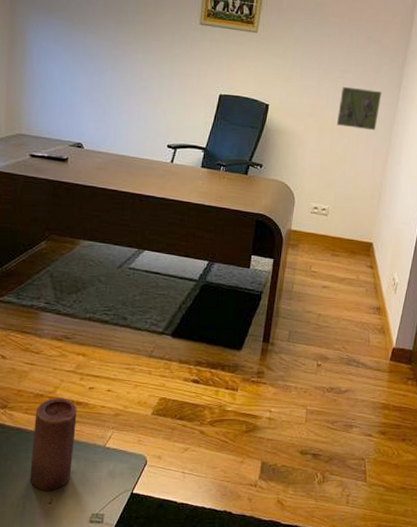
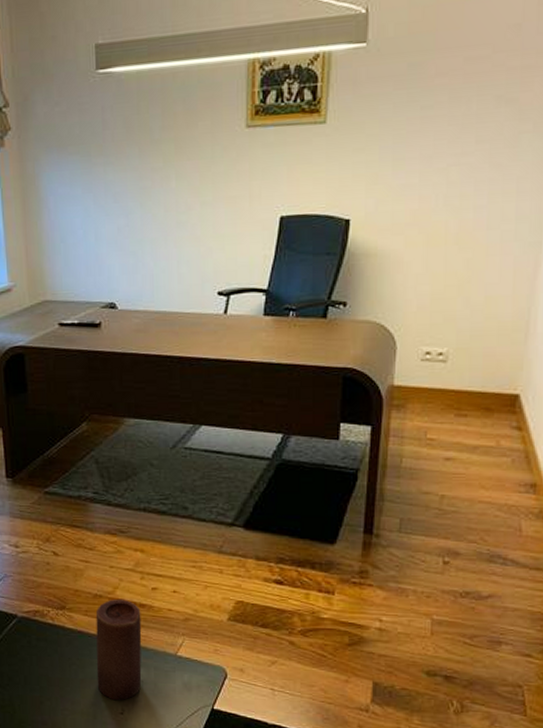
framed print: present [337,86,382,131] -> none [453,173,524,235]

